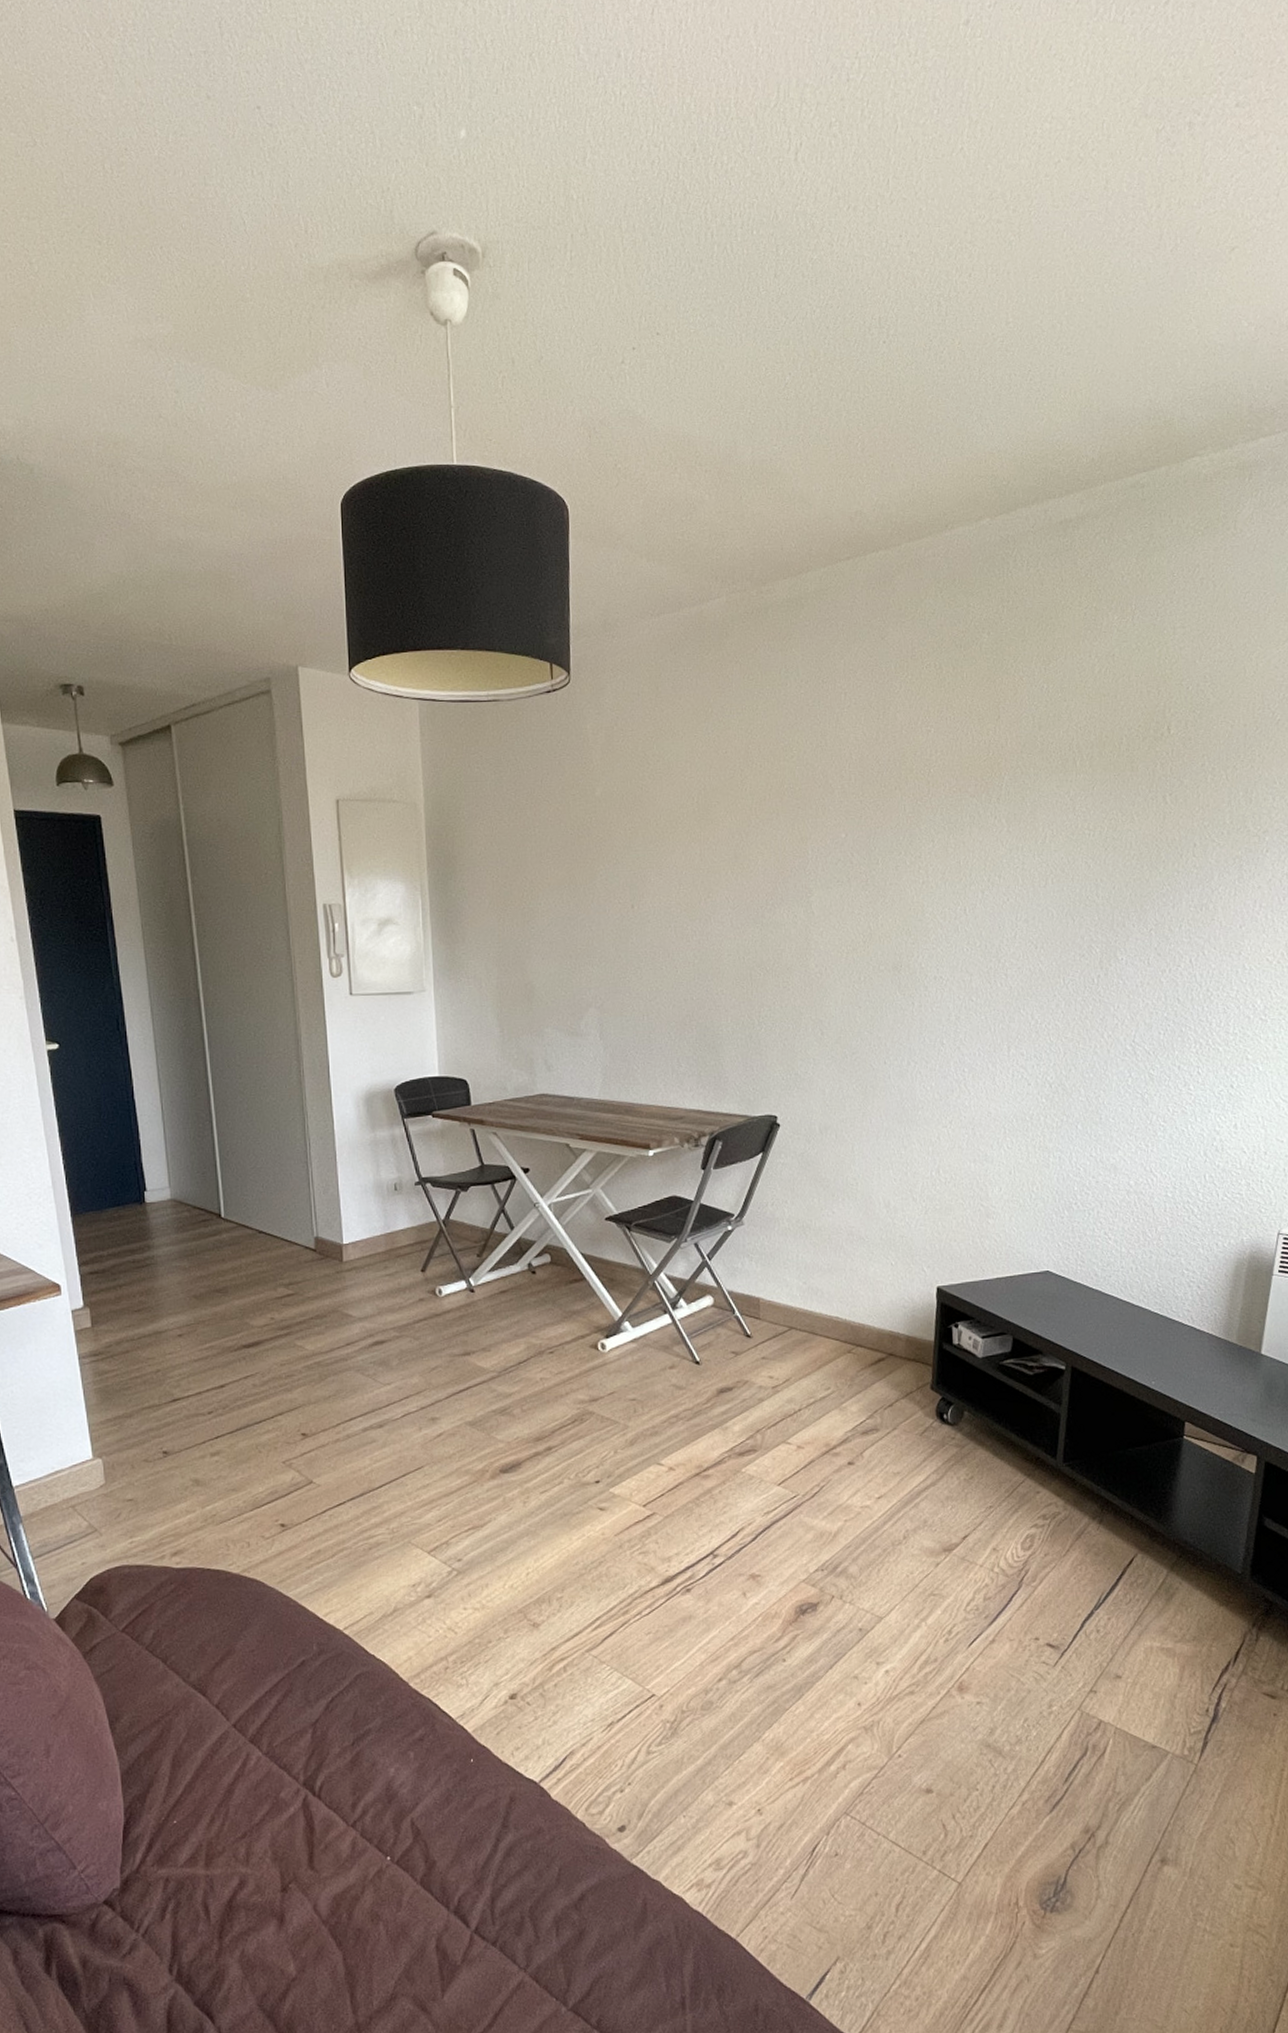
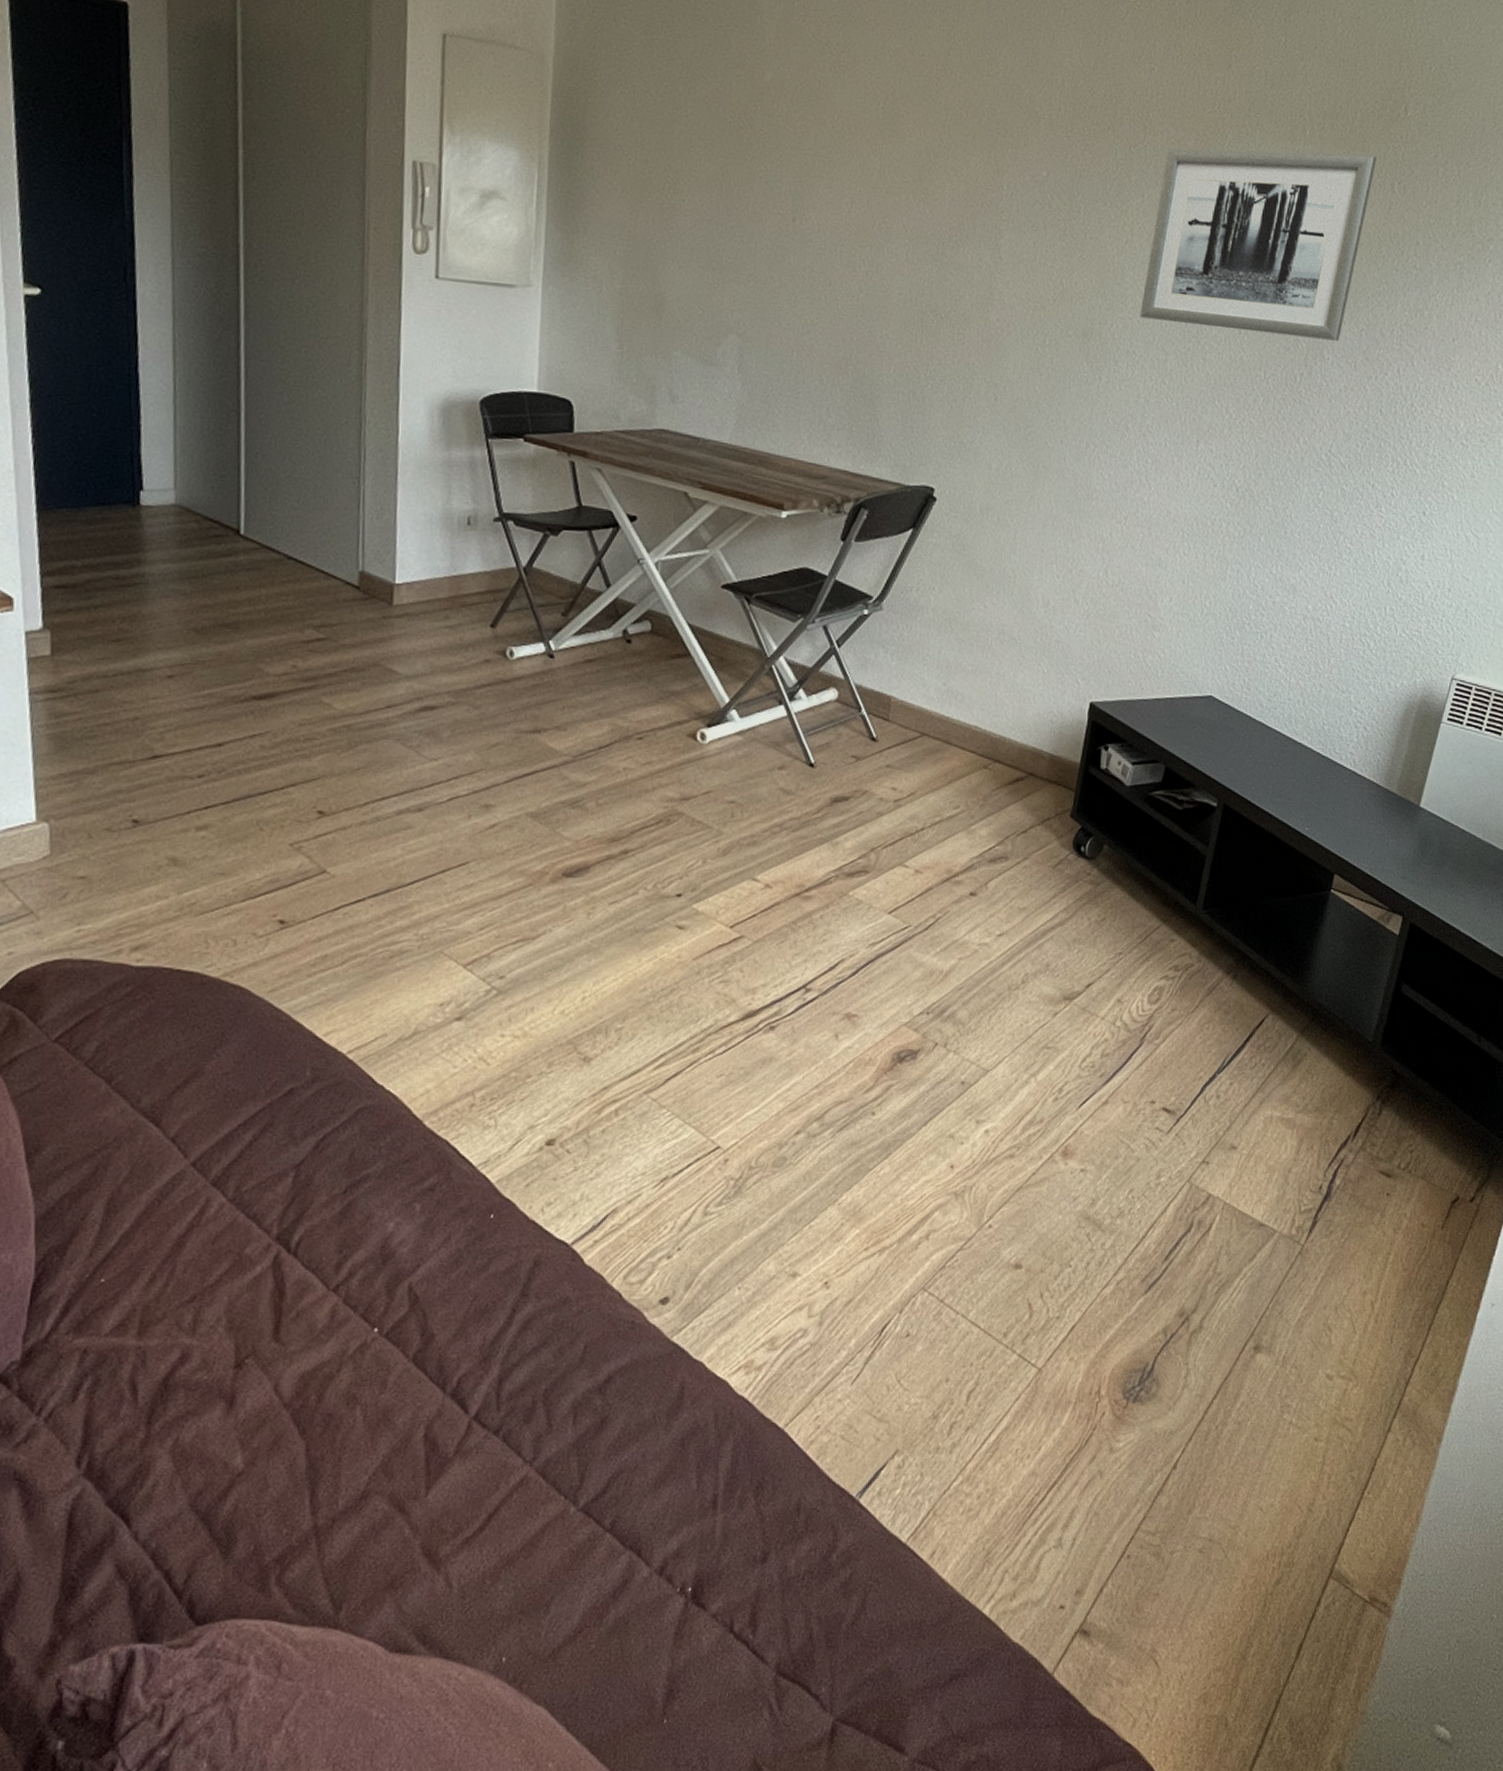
wall art: none [942,774,1146,947] -> present [1140,149,1377,341]

